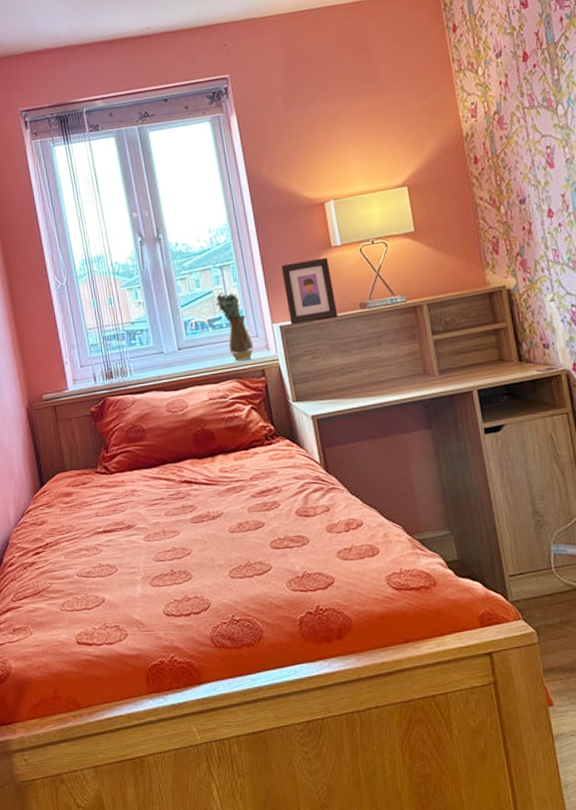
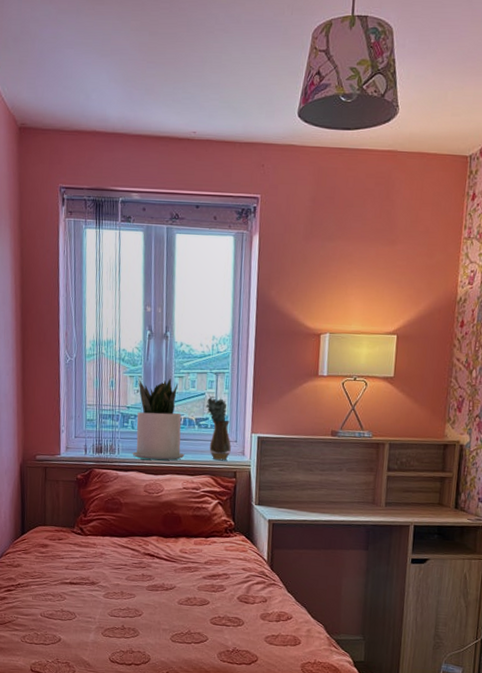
planter: none [138,283,204,377] -> present [132,378,185,461]
picture frame: present [282,257,338,325] -> none [268,382,313,440]

